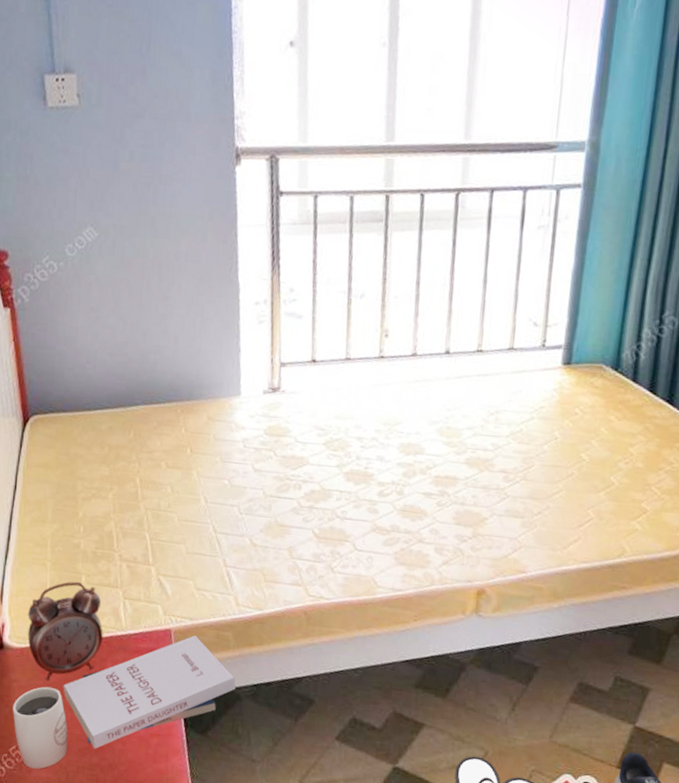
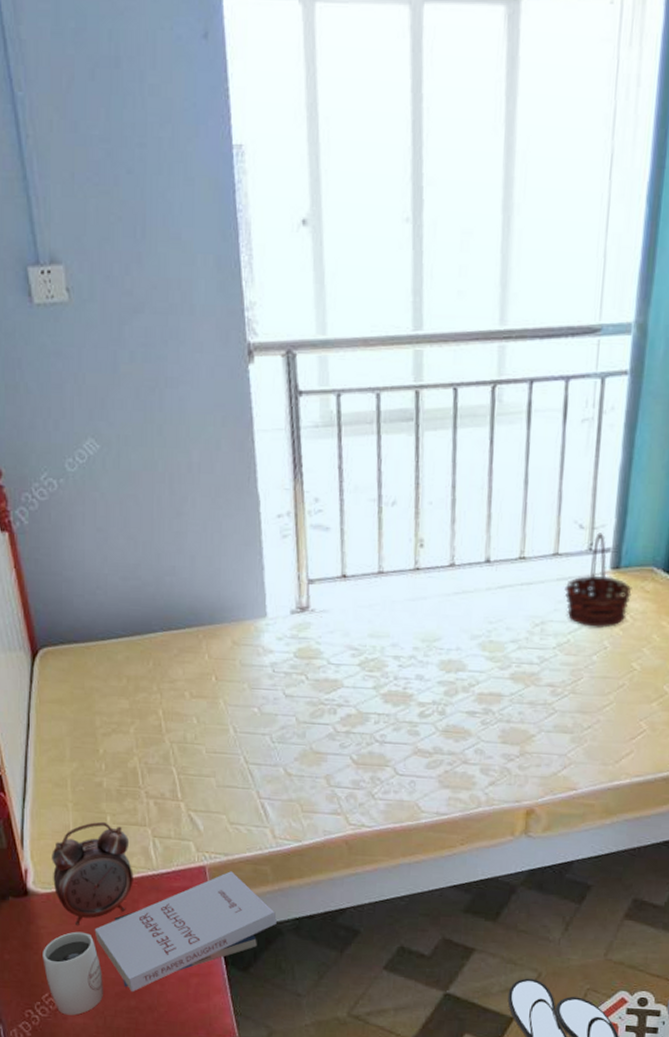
basket: none [518,330,582,419] -> present [564,532,632,627]

